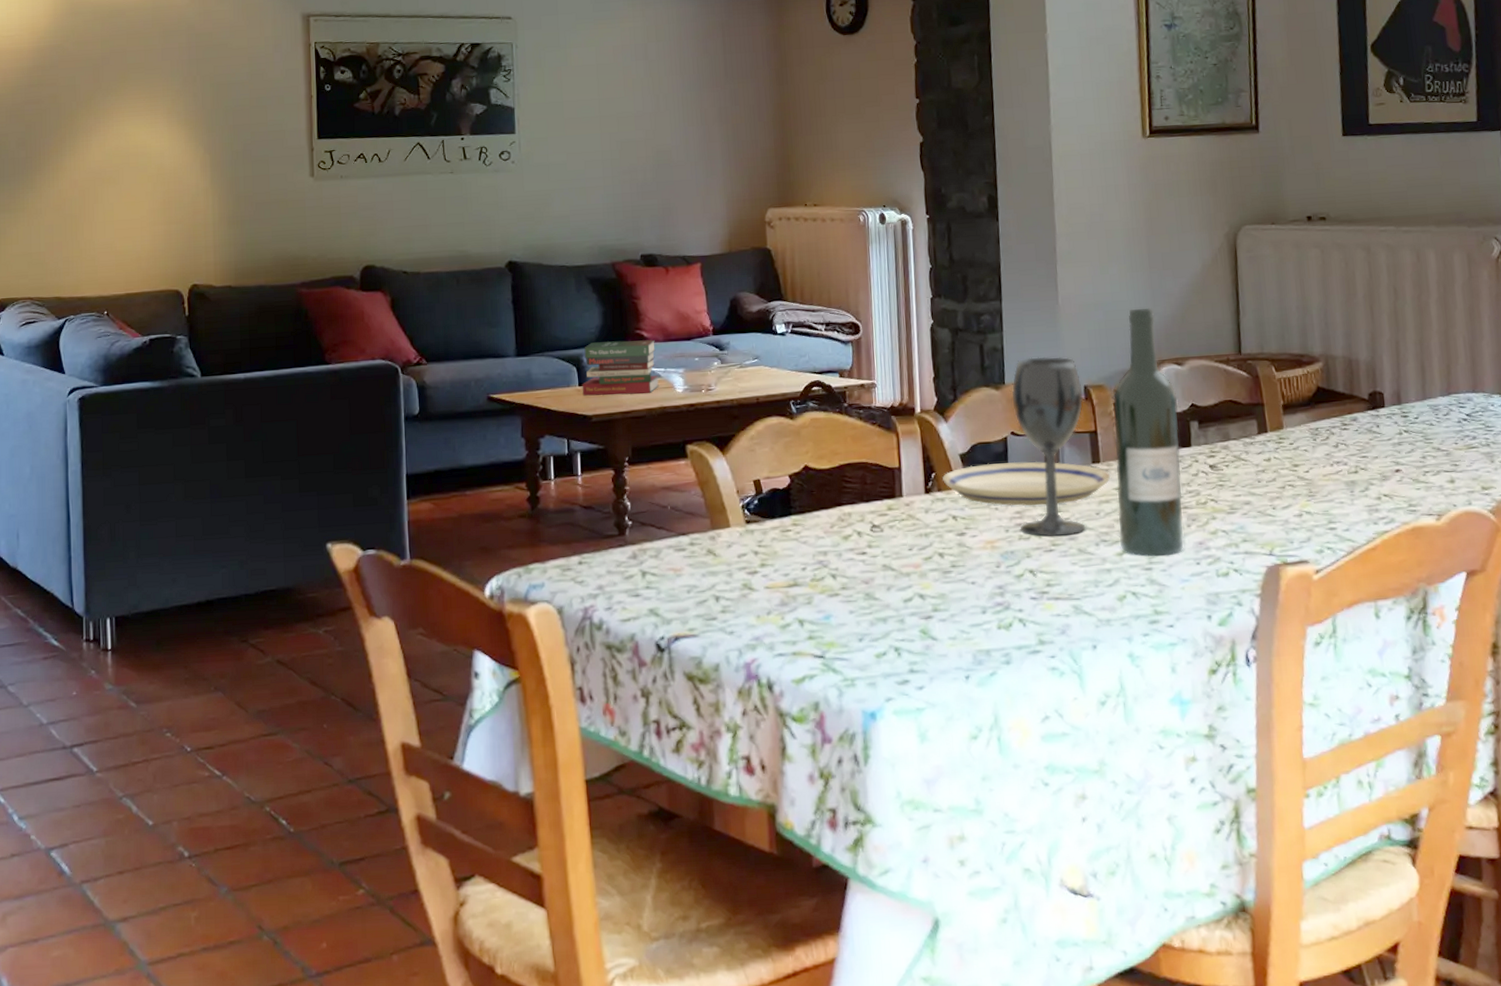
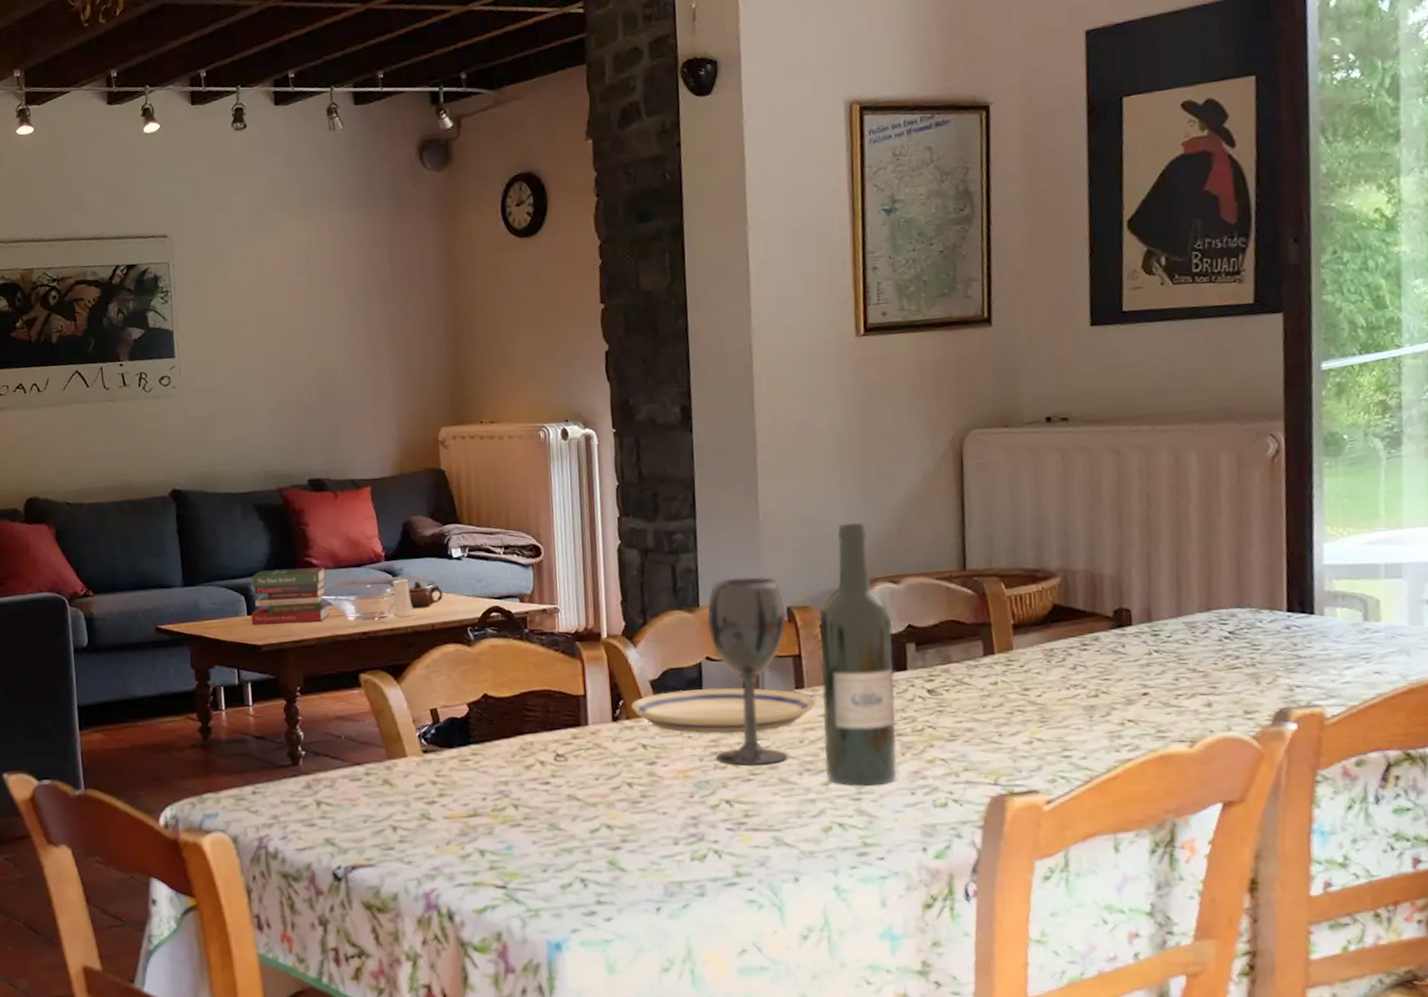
candle: none [719,350,741,391] -> present [392,576,415,618]
teapot: none [734,355,768,383] -> present [408,581,443,609]

